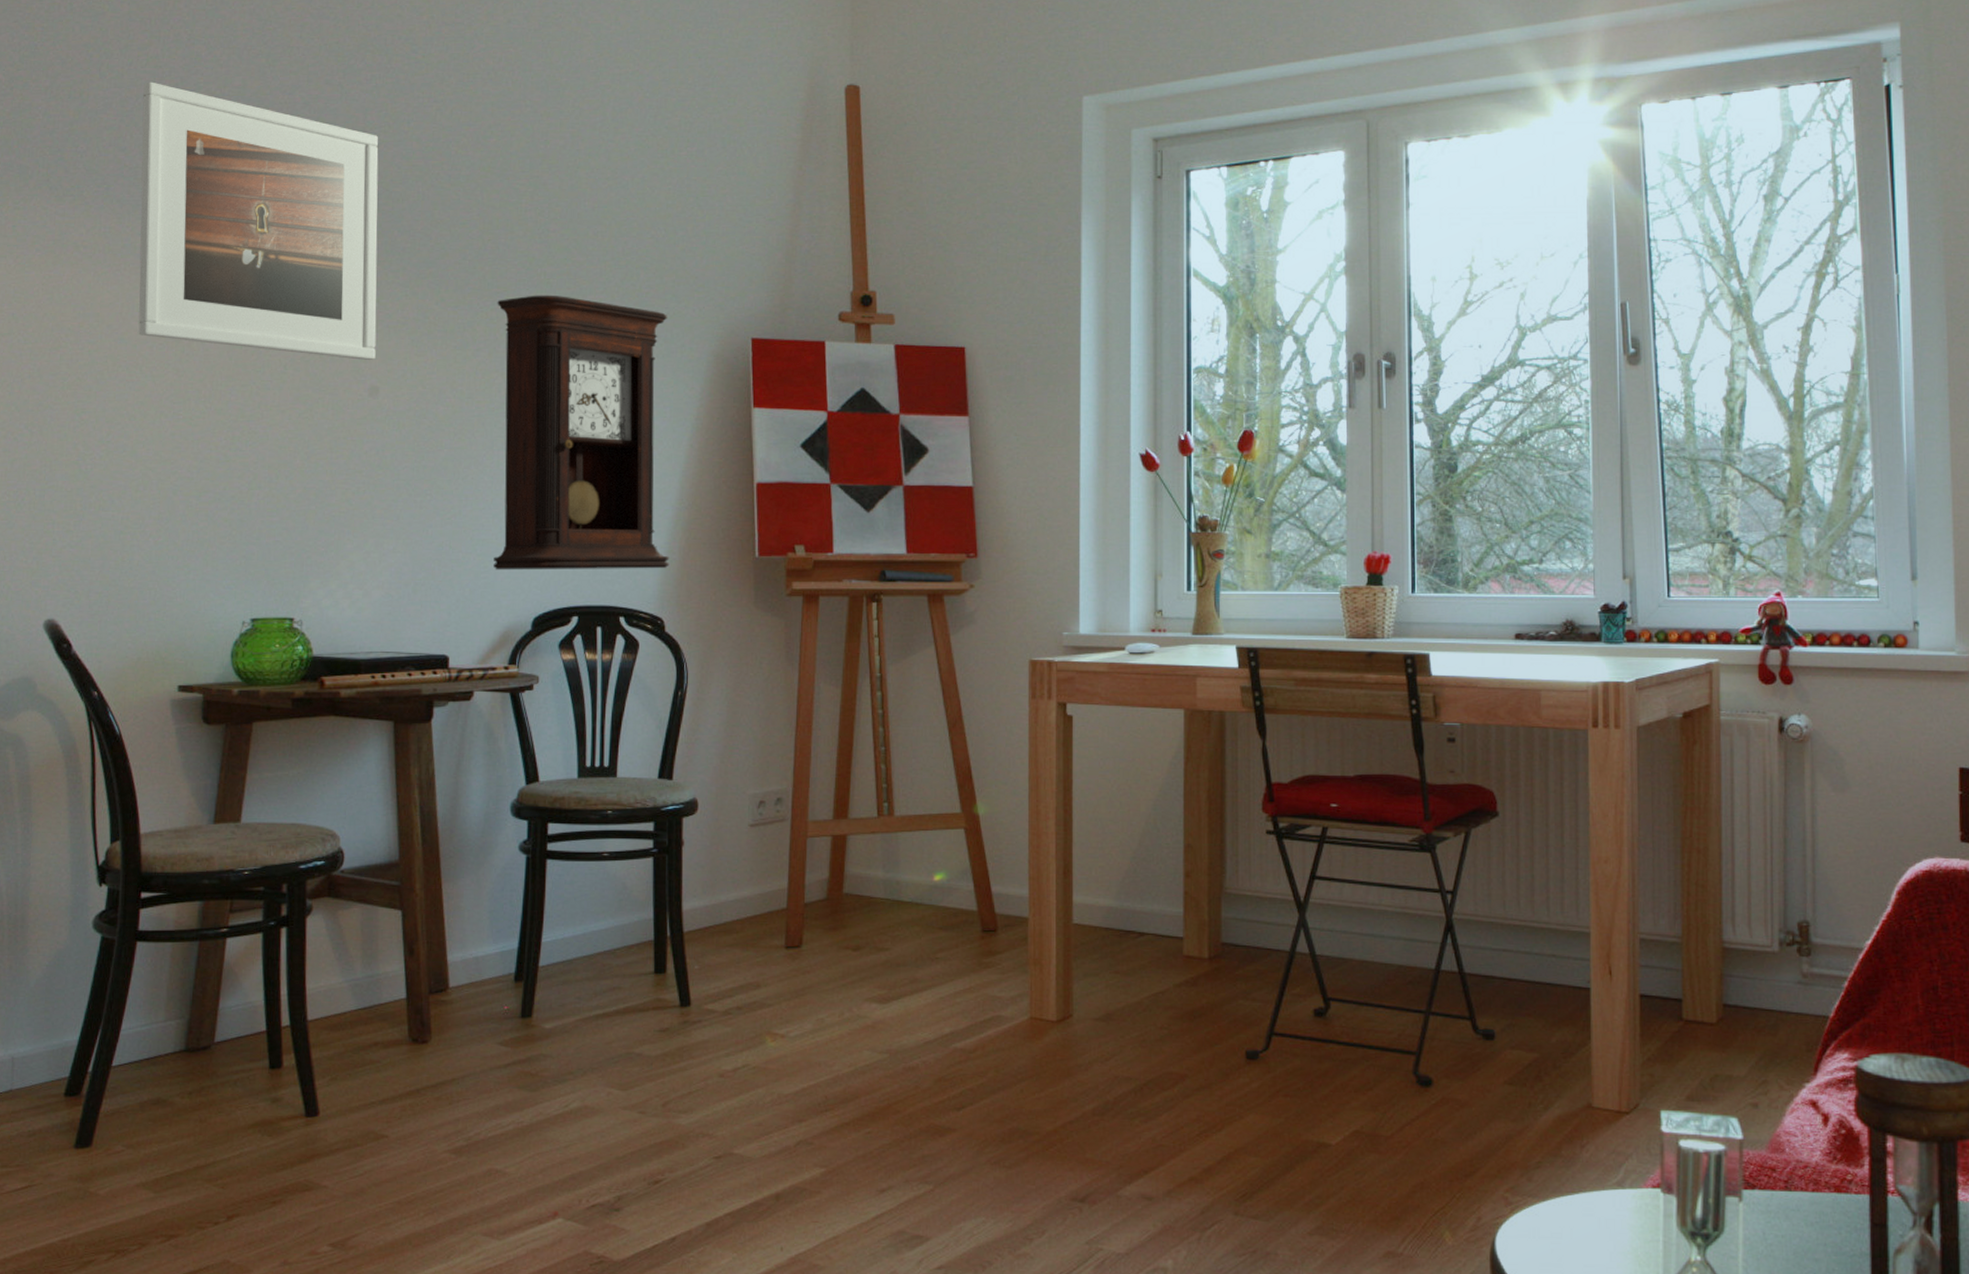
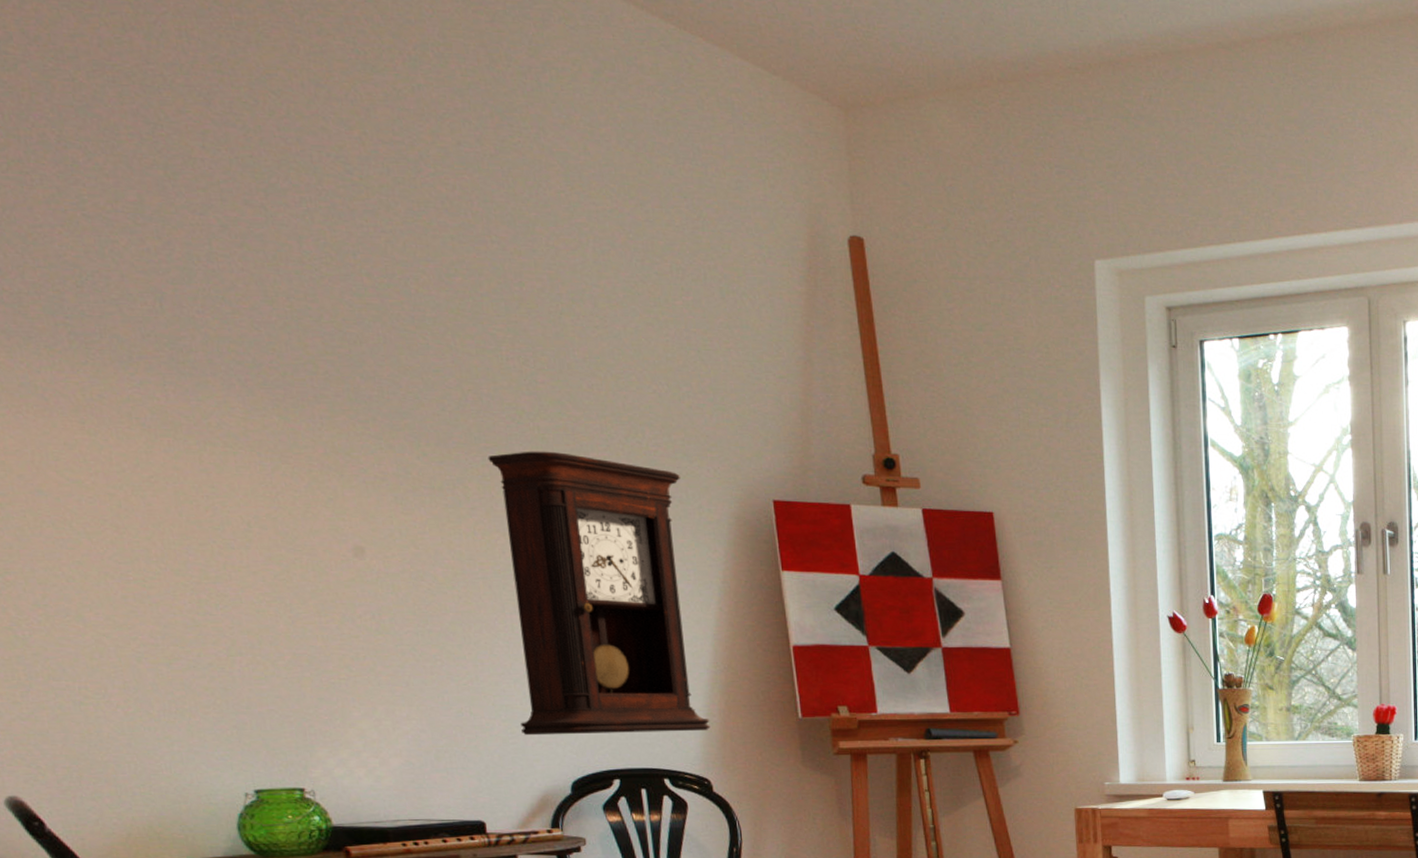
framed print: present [138,82,379,361] -> none [9,190,356,519]

